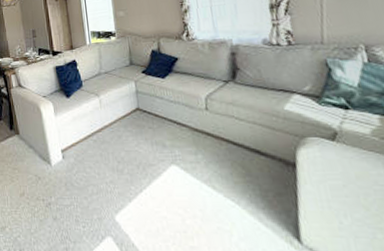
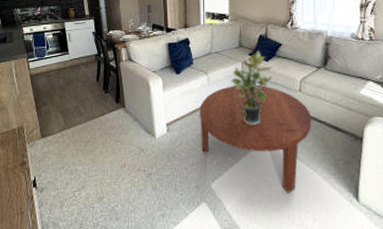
coffee table: none [94,105,227,229] -> present [200,85,312,193]
potted plant: none [124,67,172,150] -> present [230,51,273,125]

